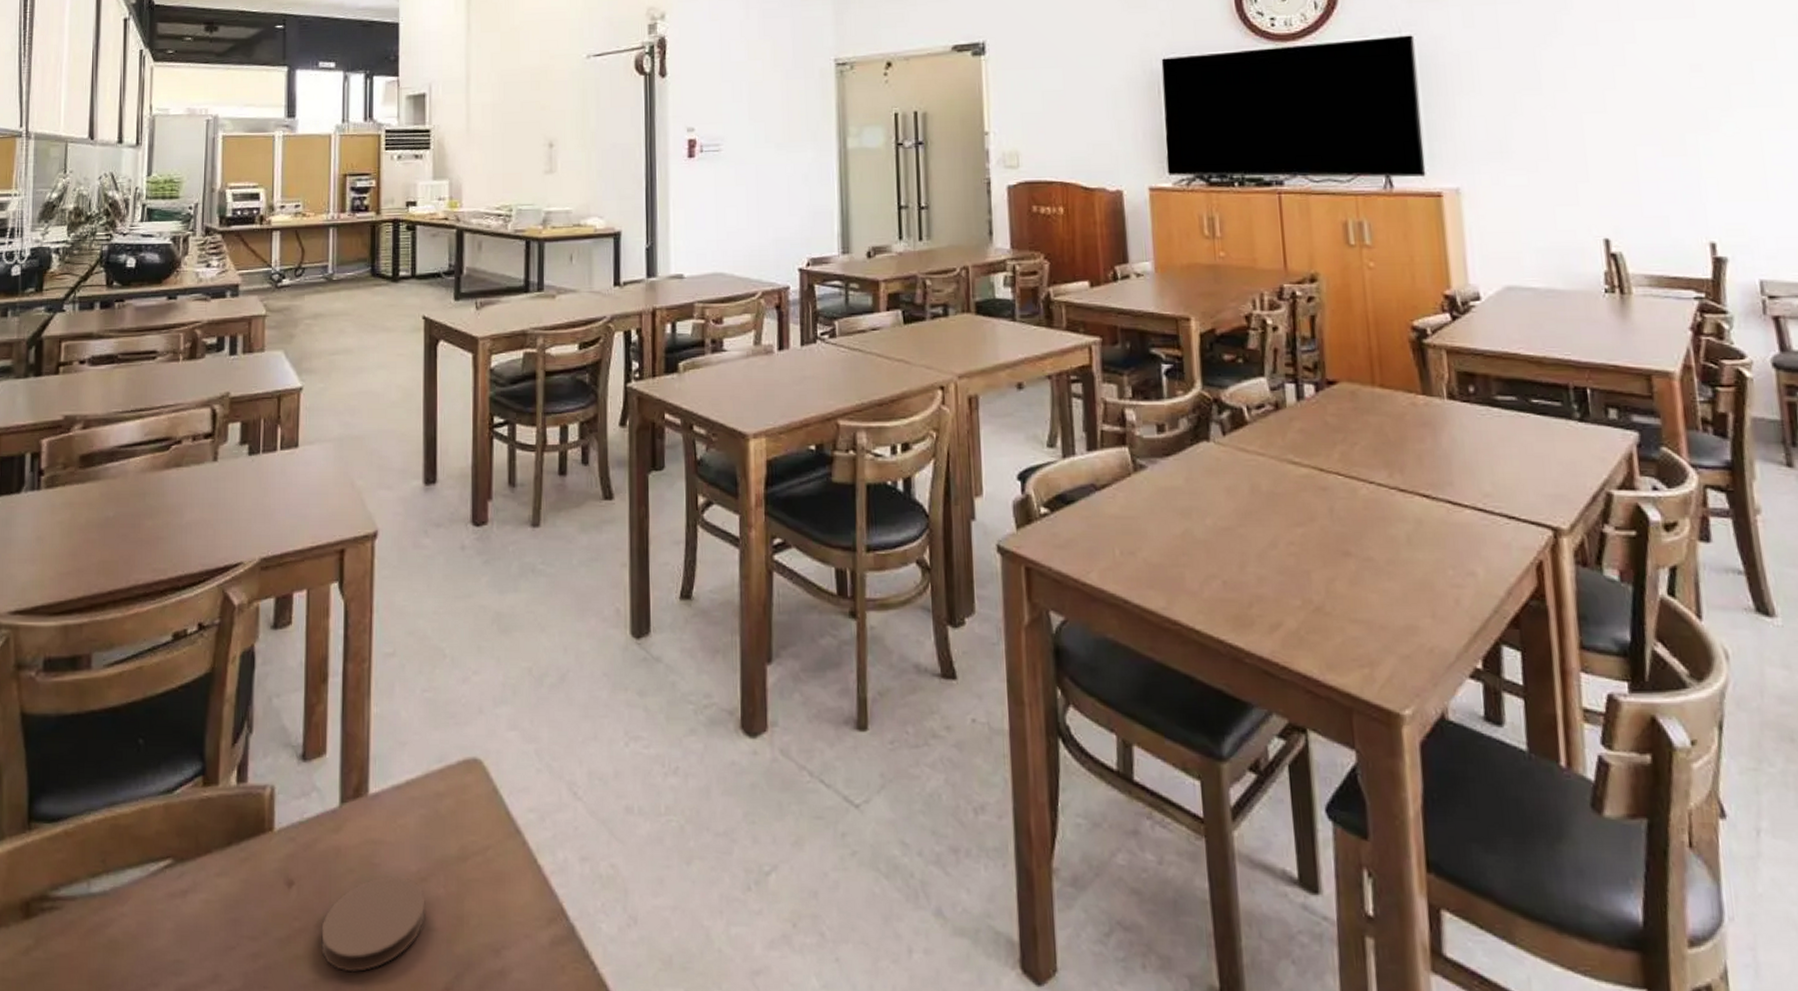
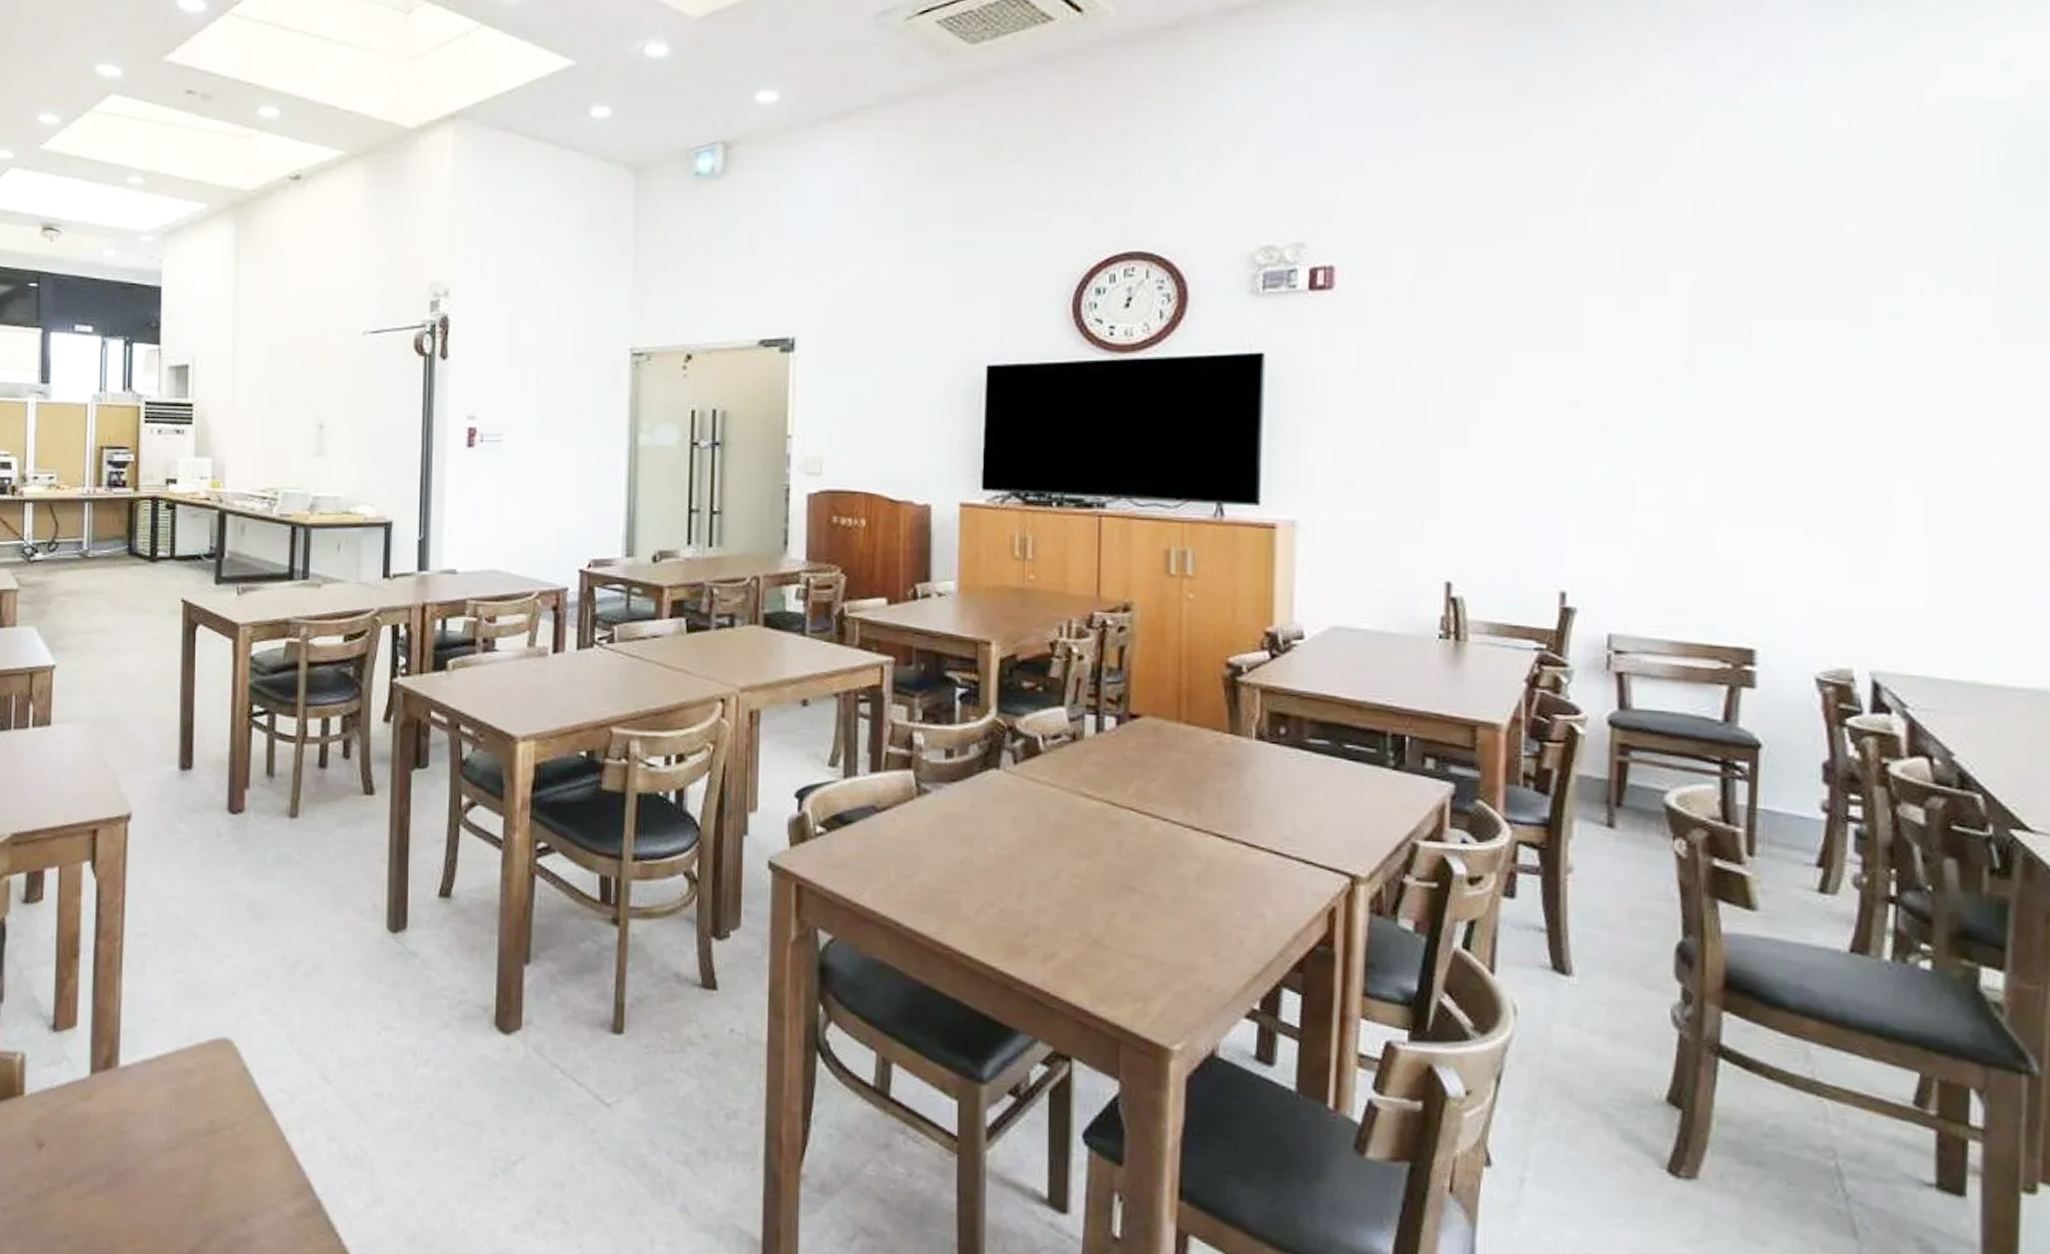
coaster: present [321,876,425,973] -> none [70,1144,174,1230]

